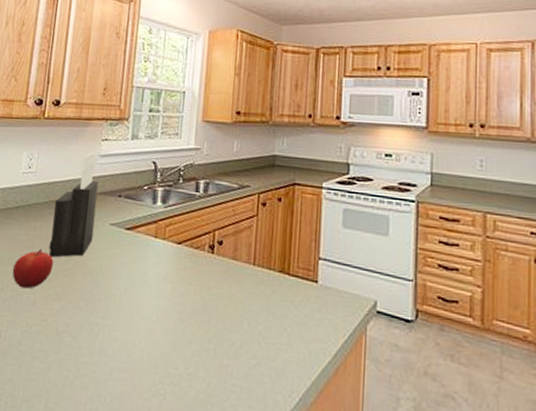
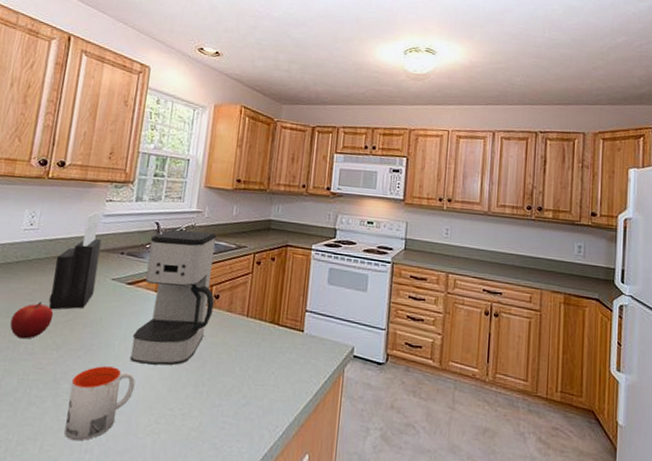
mug: none [68,318,138,400] -> present [64,366,135,441]
coffee maker: none [132,168,218,319] -> present [130,229,217,366]

